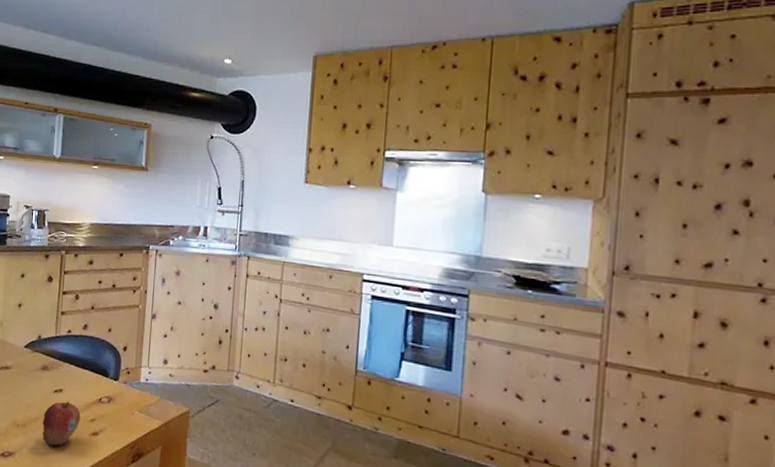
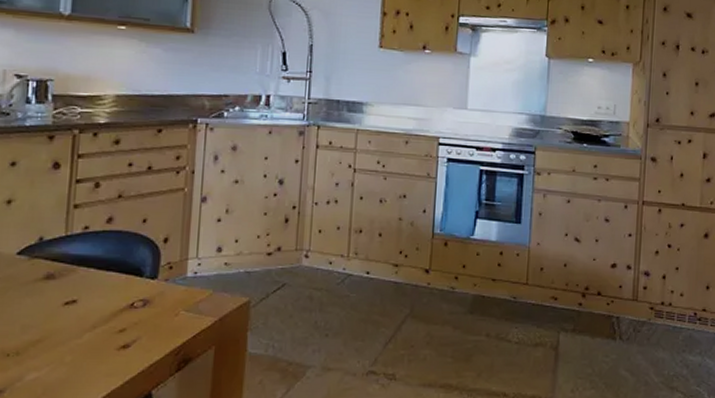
fruit: present [42,401,81,446] -> none [46,313,104,372]

